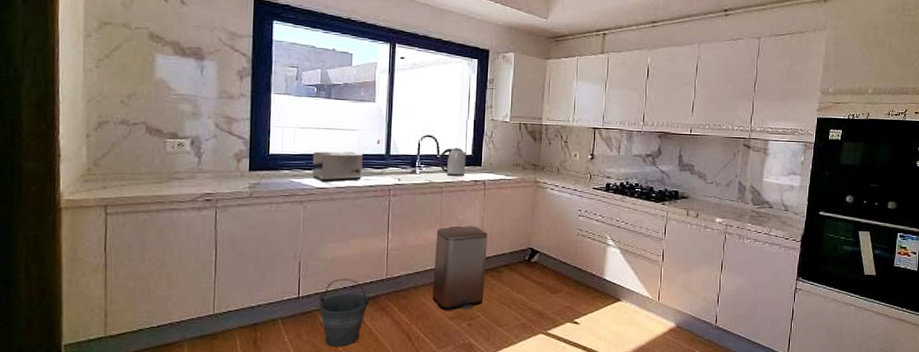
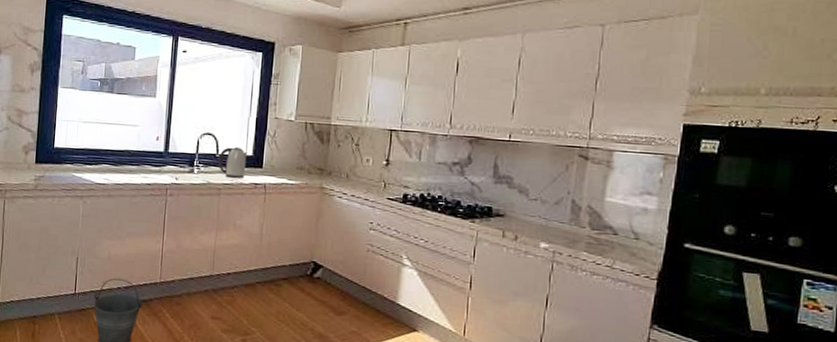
toaster: present [312,151,363,183] -> none [92,146,142,179]
pedal bin: present [432,226,488,311] -> none [206,231,267,324]

